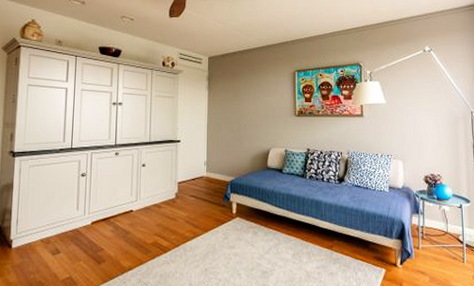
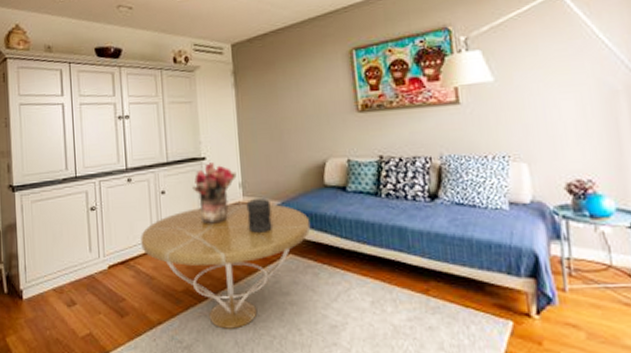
coffee table: none [121,177,255,274] -> present [141,203,311,329]
bouquet: none [168,144,203,192] -> present [192,161,237,224]
decorative container: none [208,175,226,200] -> present [246,199,272,233]

